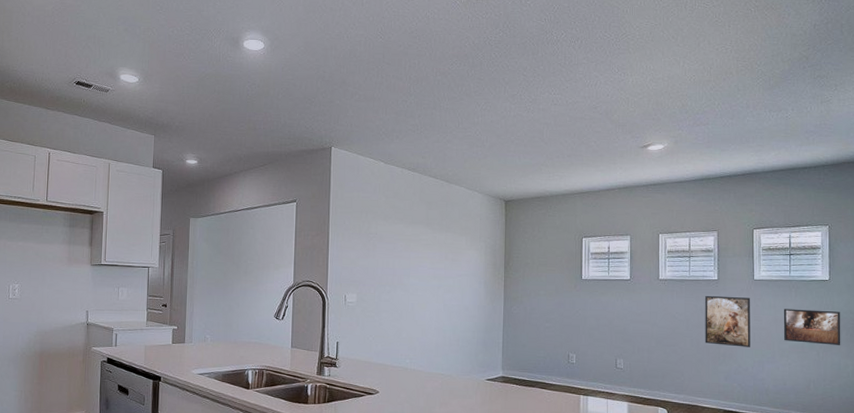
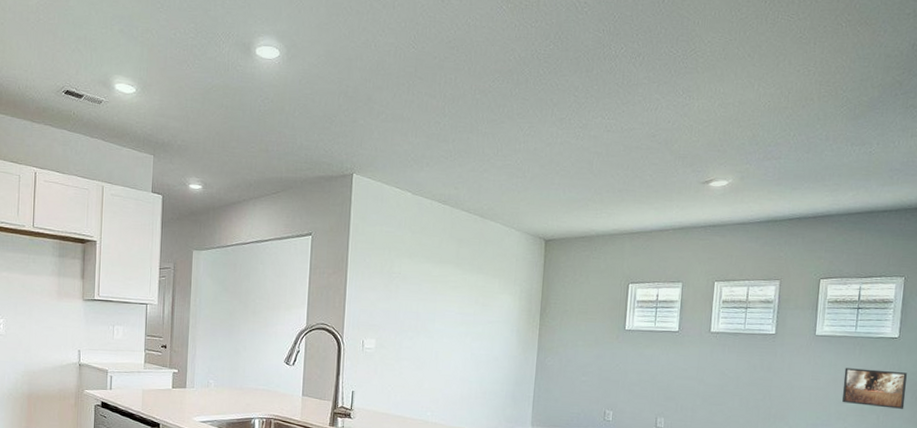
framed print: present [705,295,751,347] -> none [755,351,810,409]

